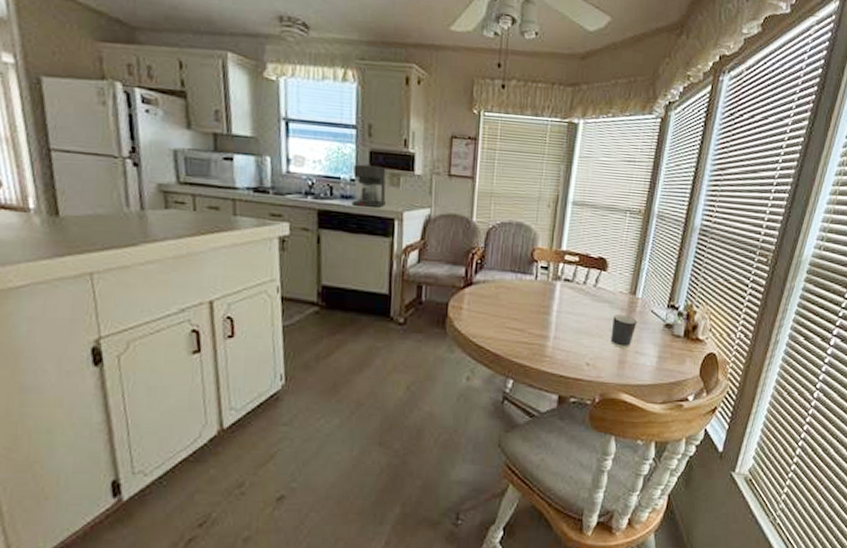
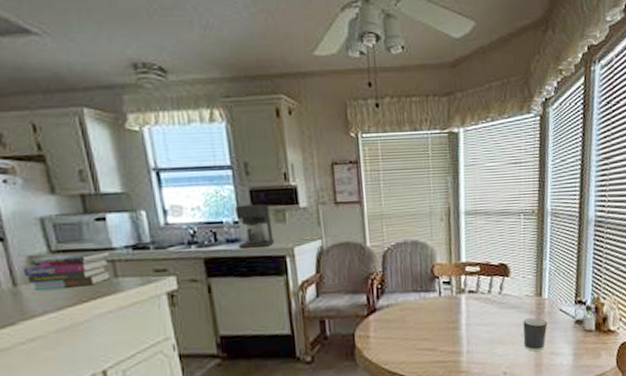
books: none [151,186,232,220] -> present [23,252,110,290]

